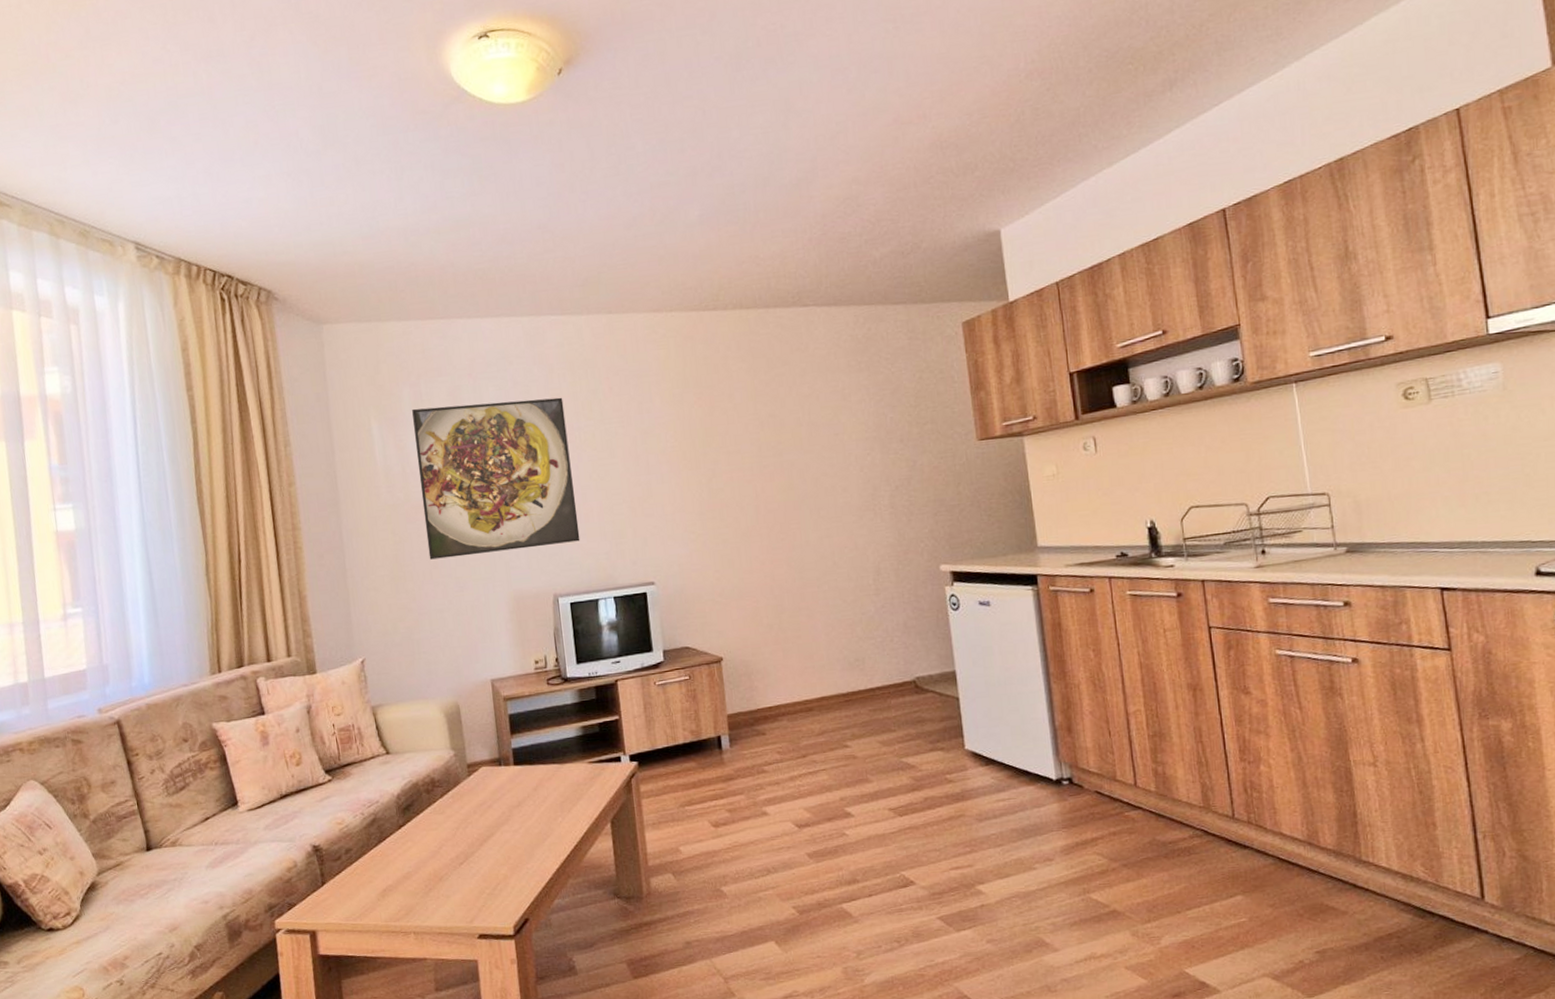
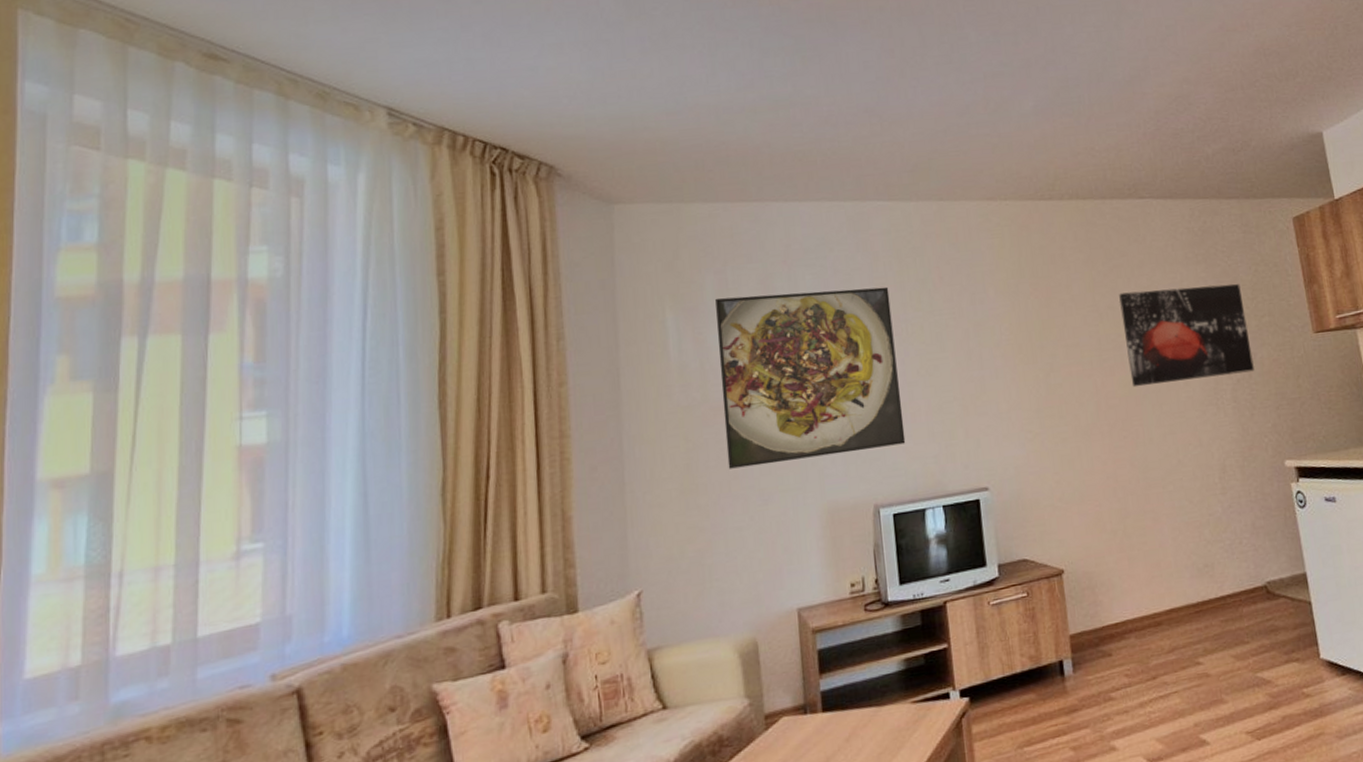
wall art: none [780,391,914,493] -> present [1119,283,1254,388]

